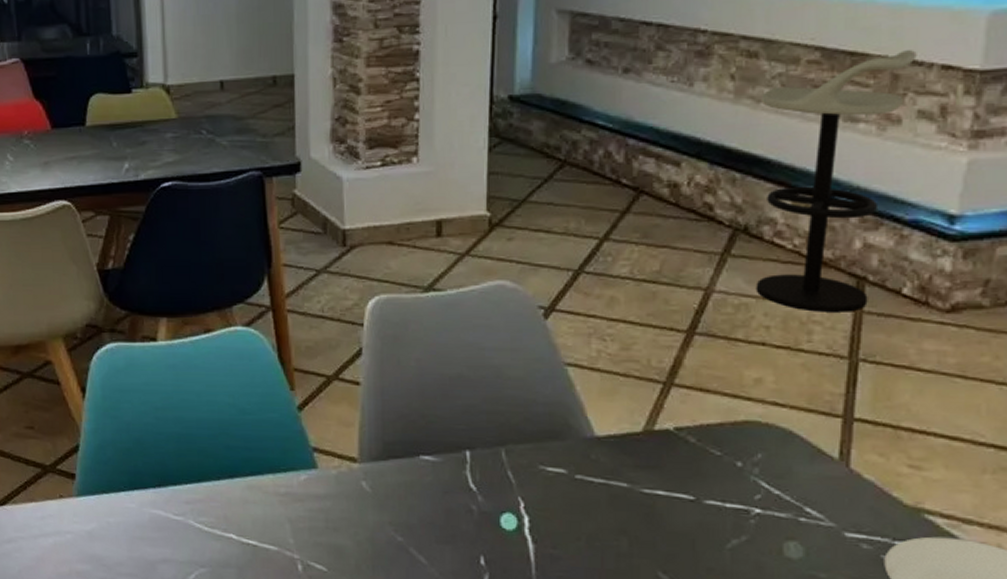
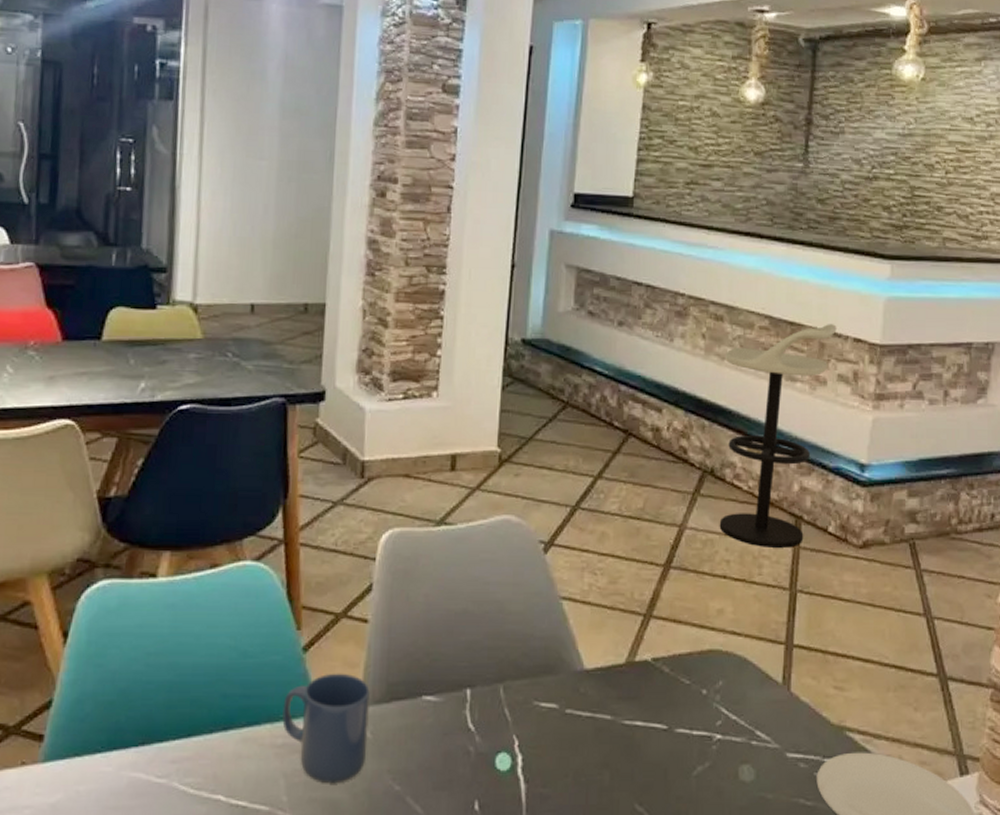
cup: none [283,431,368,530] -> present [282,673,371,783]

